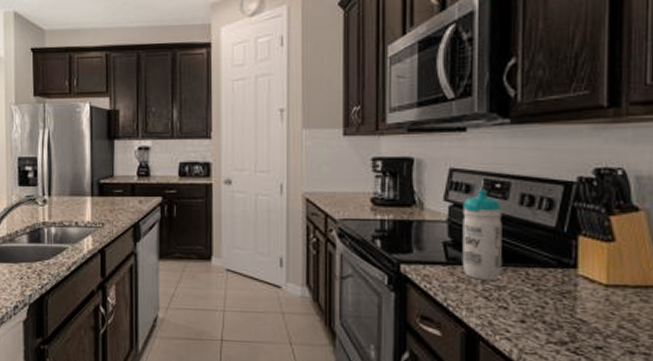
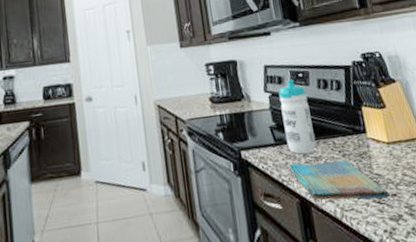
dish towel: none [458,287,592,350] -> present [288,160,390,200]

